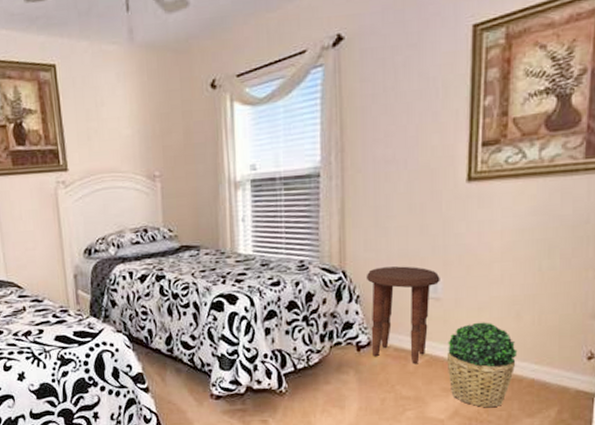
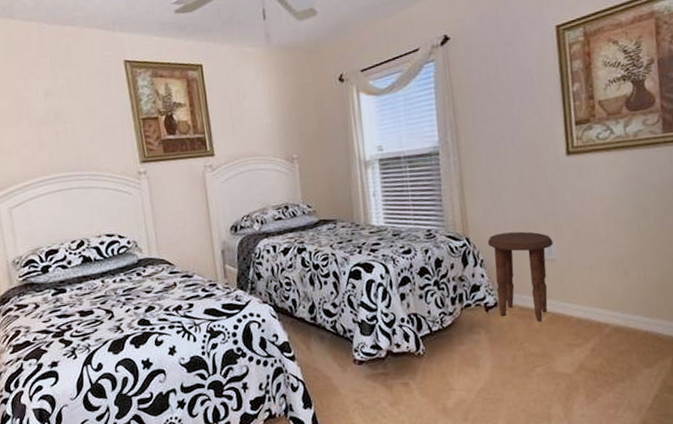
potted plant: present [446,322,518,408] -> none [566,279,630,361]

